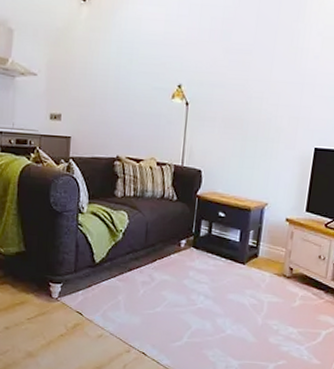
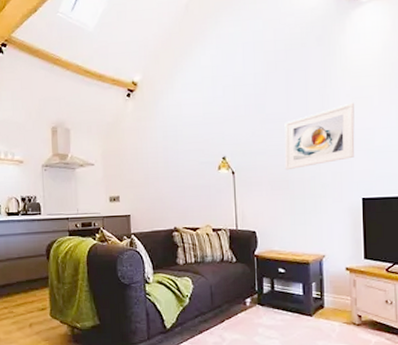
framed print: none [241,42,324,109] -> present [284,102,355,171]

